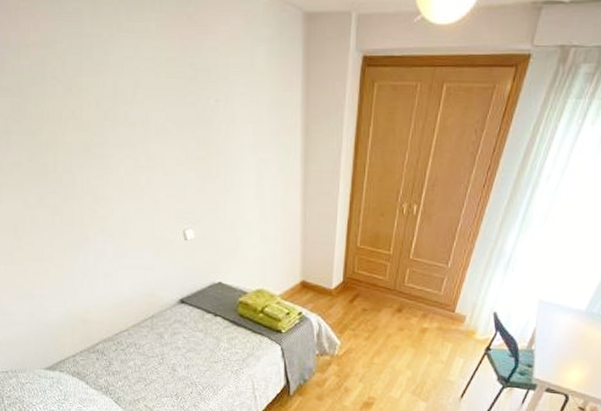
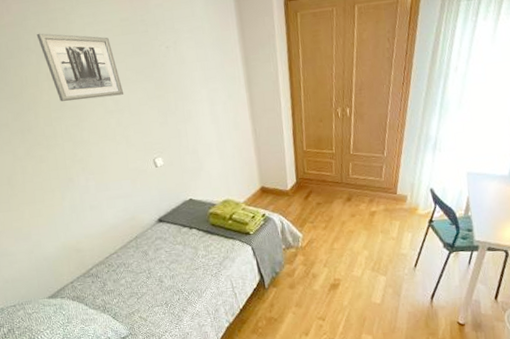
wall art: none [66,60,160,149] -> present [36,33,124,102]

